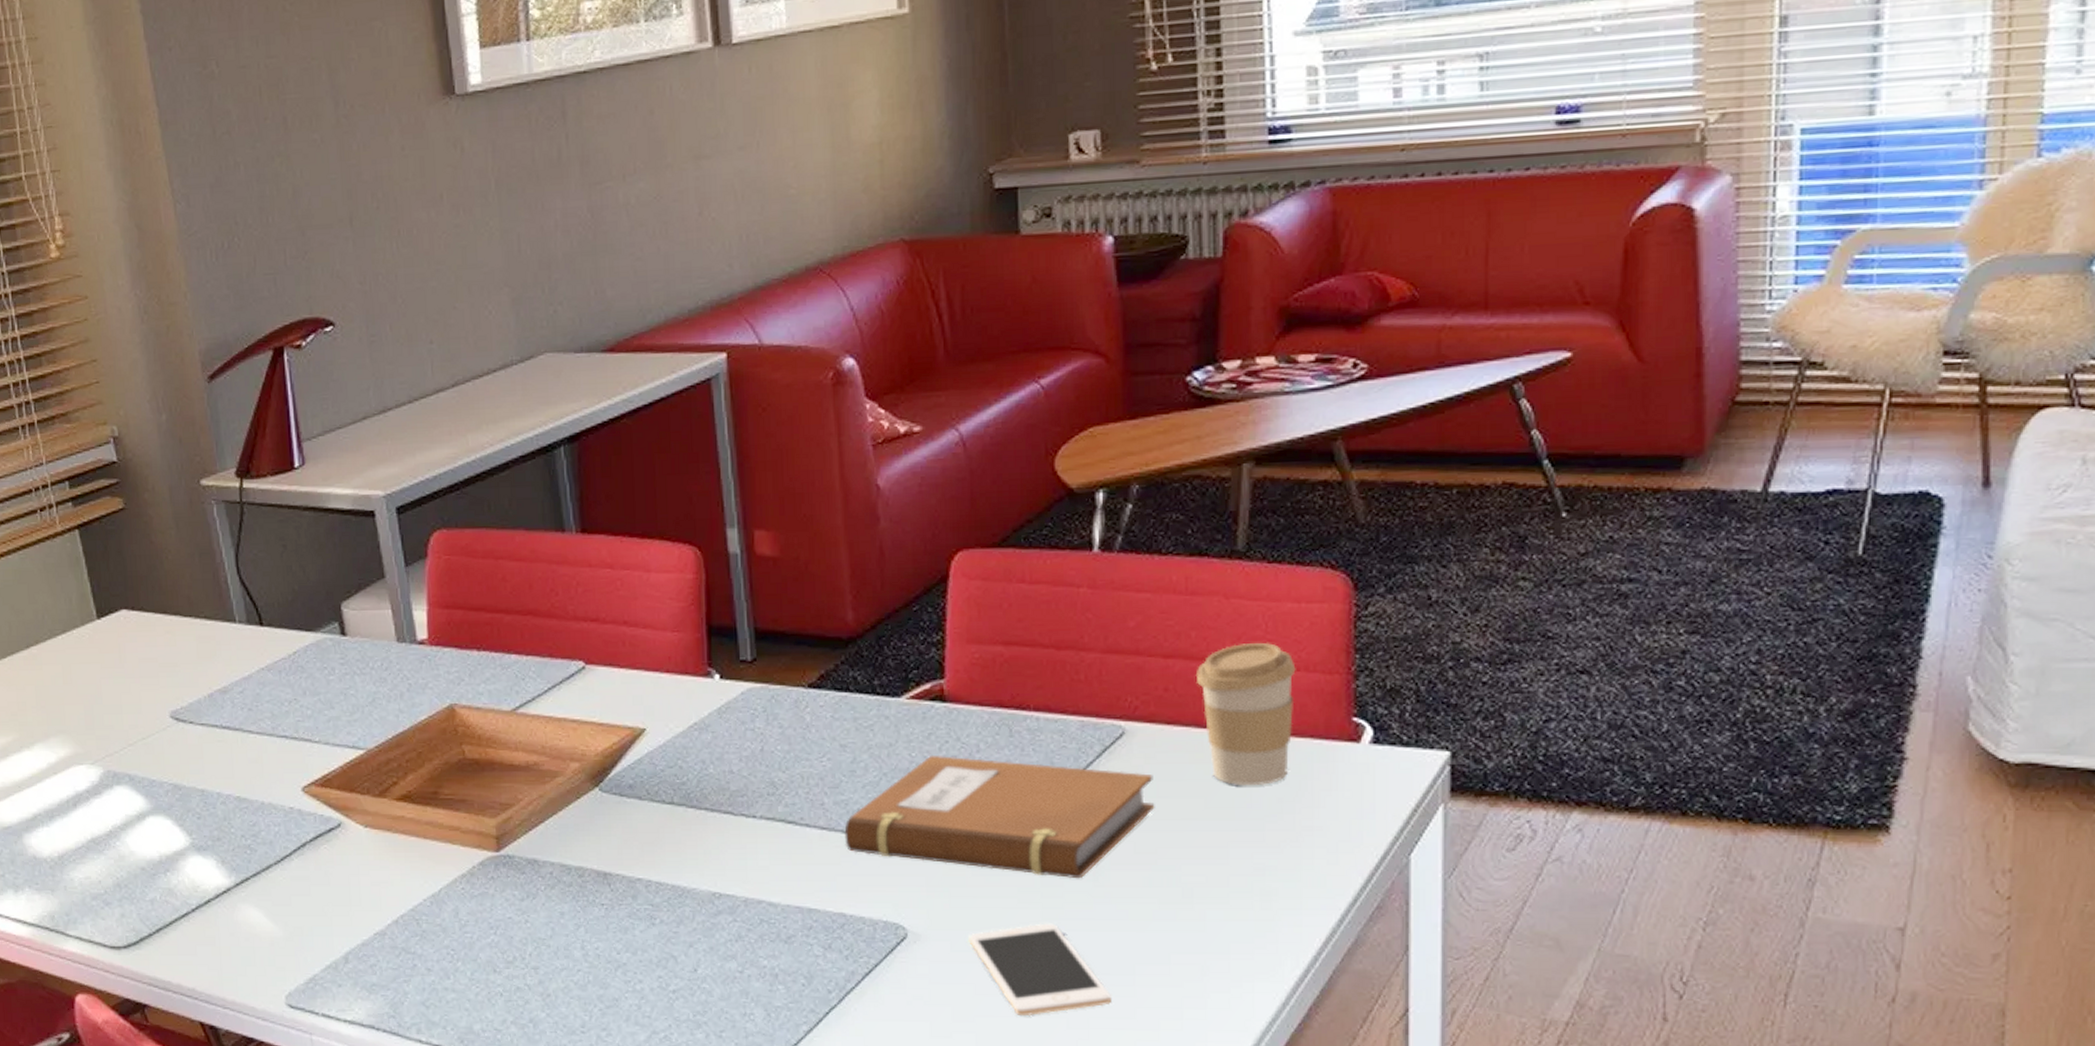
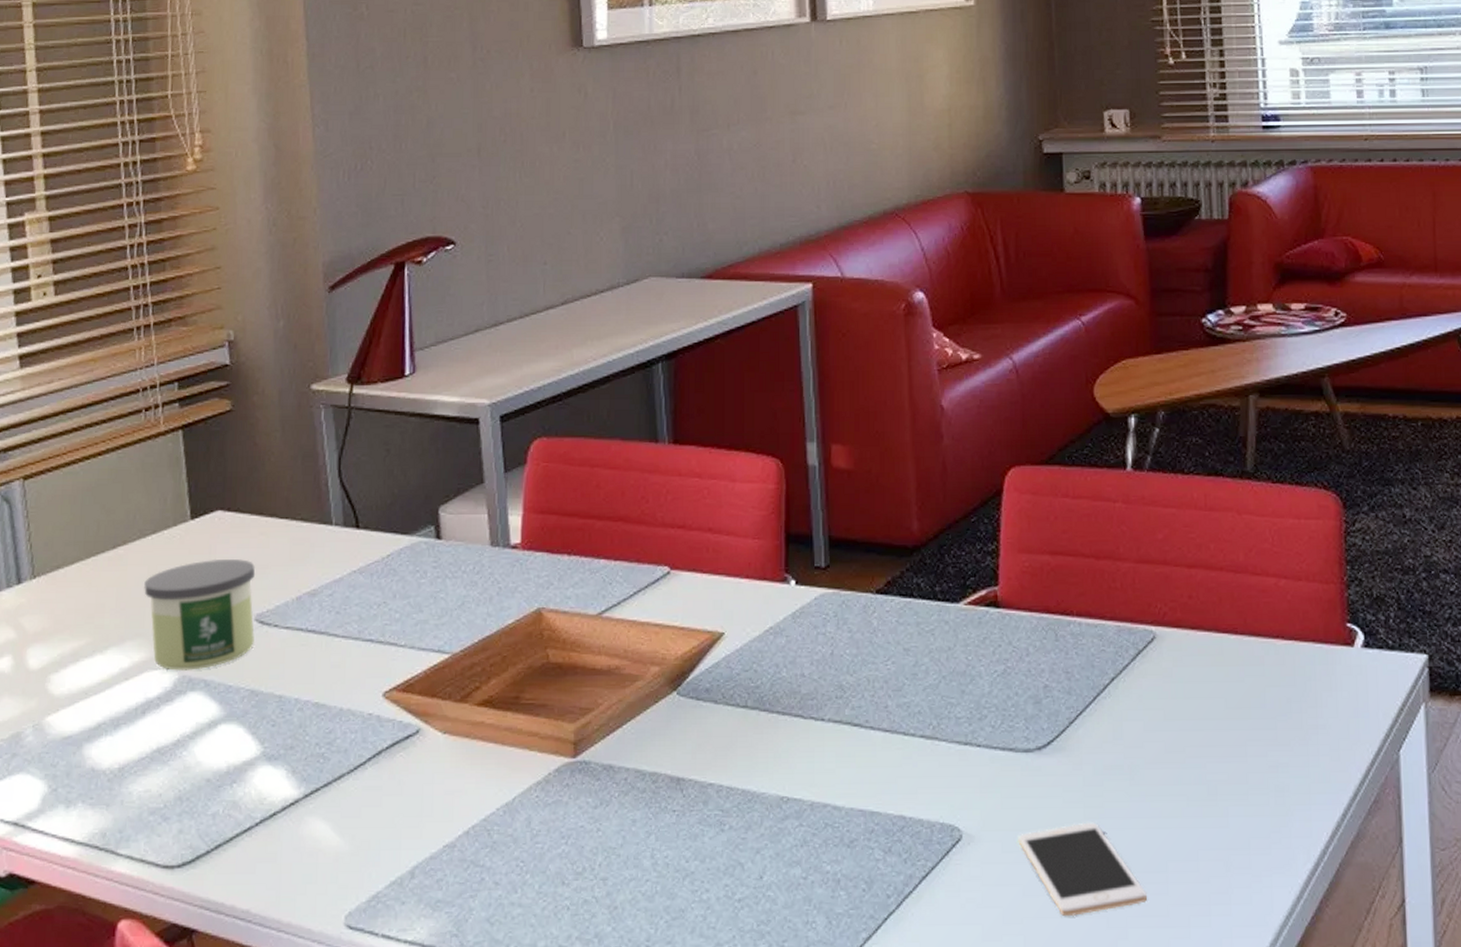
candle: none [60,657,172,766] -> present [144,558,256,671]
notebook: present [844,754,1155,879] -> none [906,658,1183,778]
coffee cup: present [1195,642,1296,785] -> none [1215,554,1298,686]

